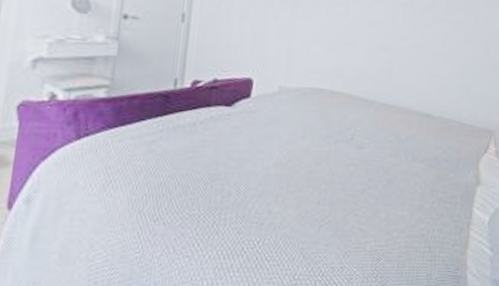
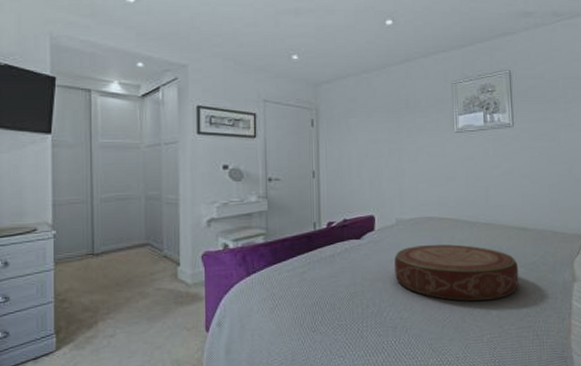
cushion: none [269,122,417,199] -> present [395,244,519,301]

